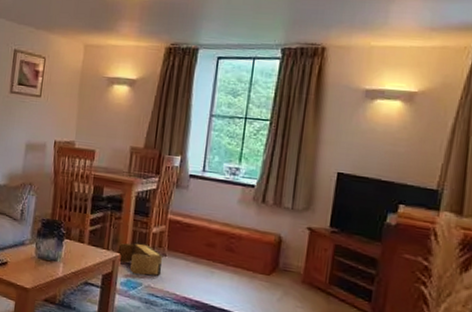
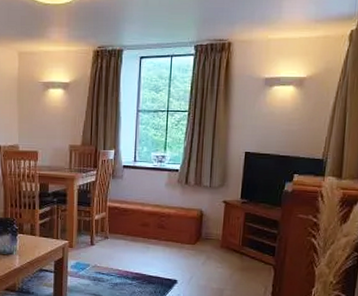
cardboard box: present [118,242,164,276] -> none [66,230,106,258]

